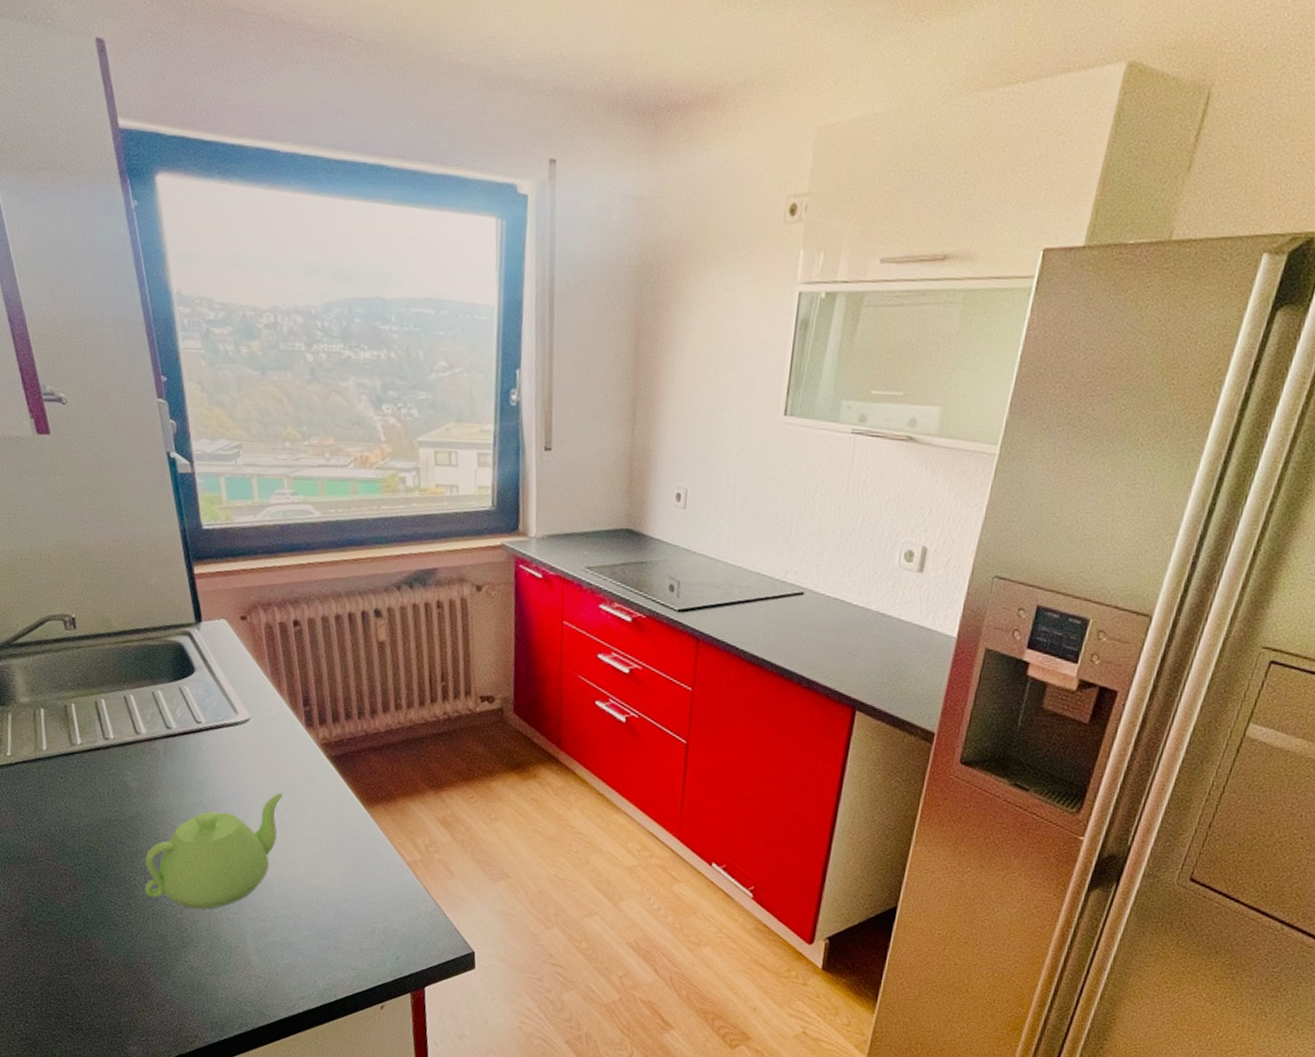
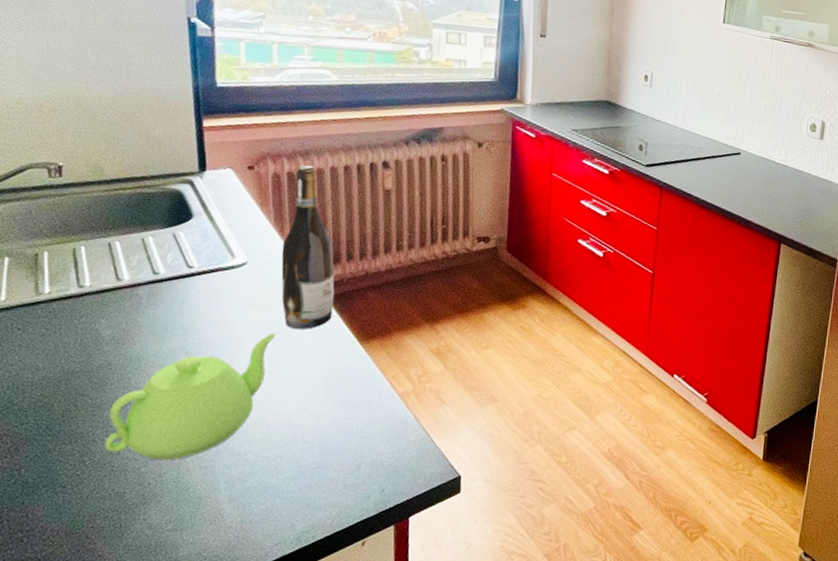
wine bottle: none [281,615,336,791] -> present [281,165,335,329]

